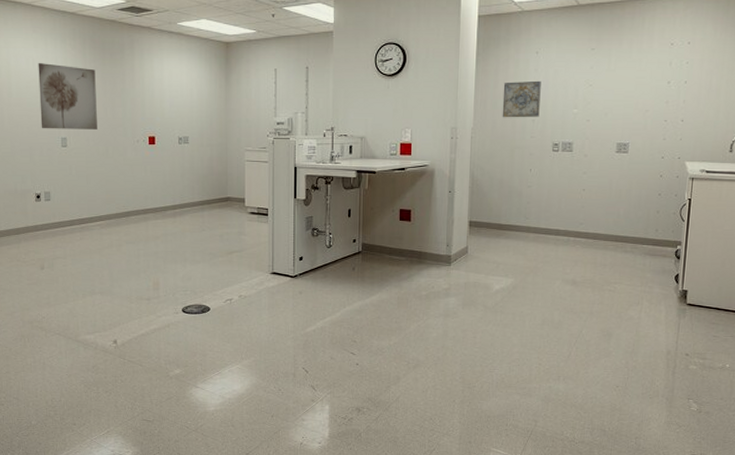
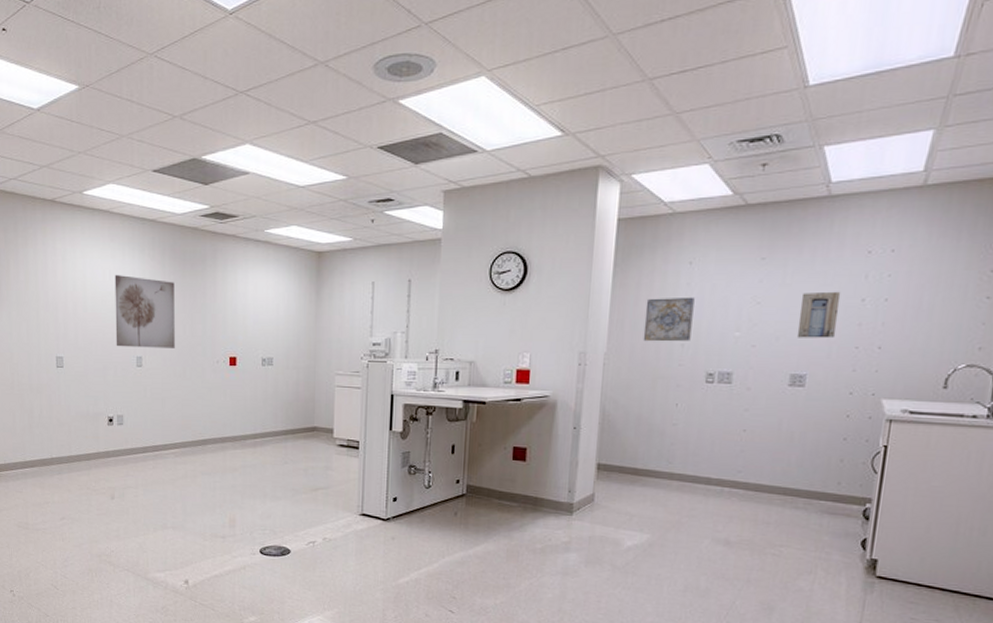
wall art: none [620,75,652,114] -> present [796,291,841,339]

